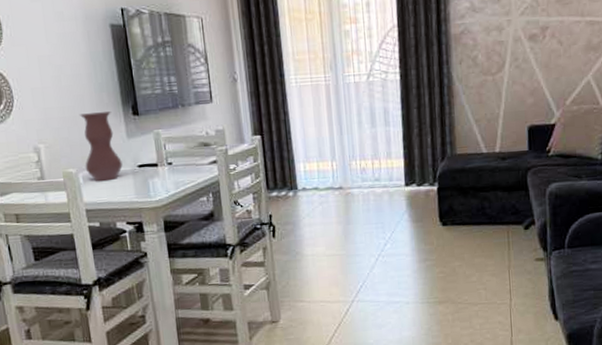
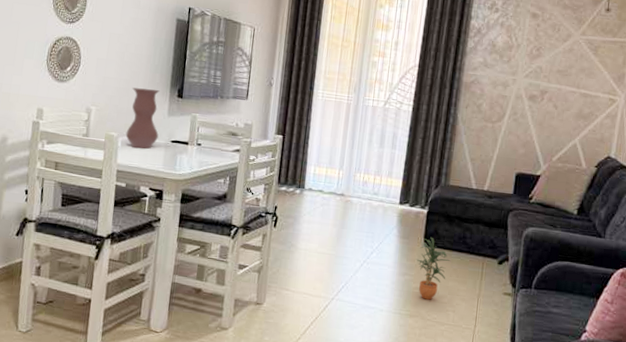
potted plant: none [434,214,472,282] -> present [416,236,450,300]

